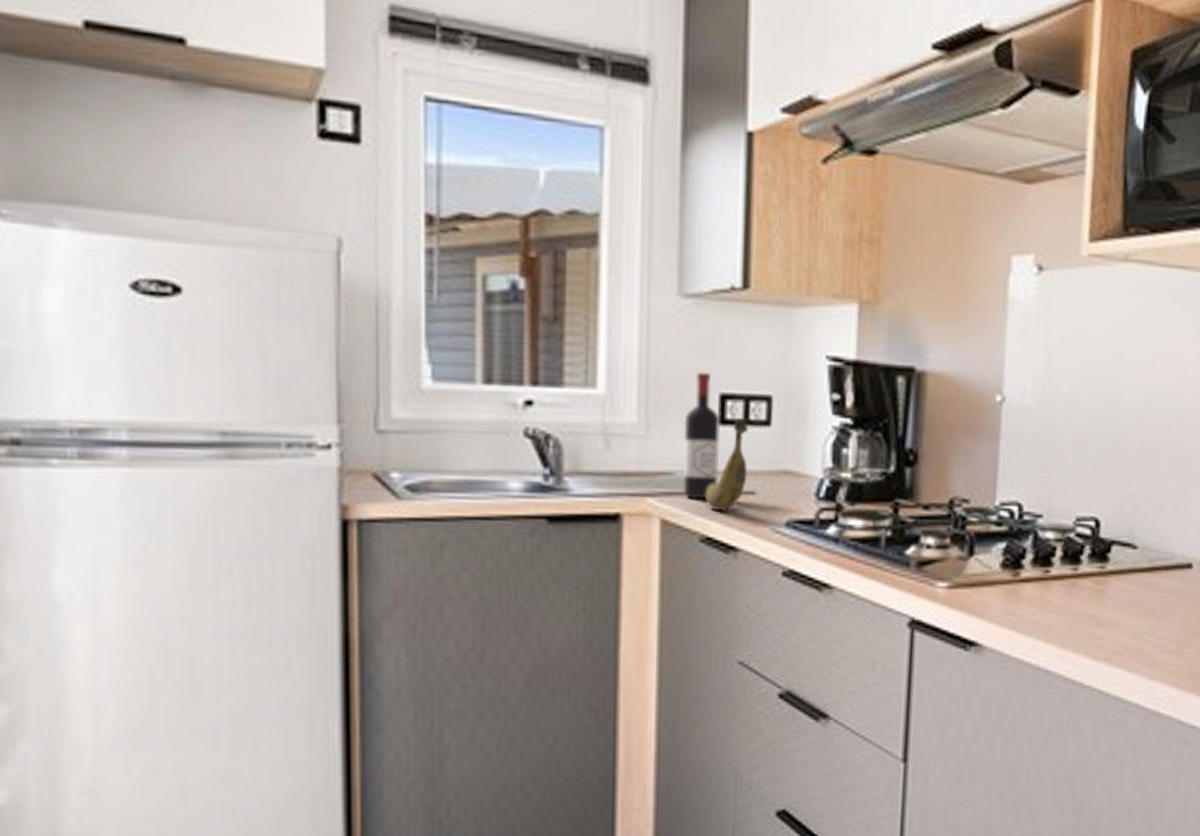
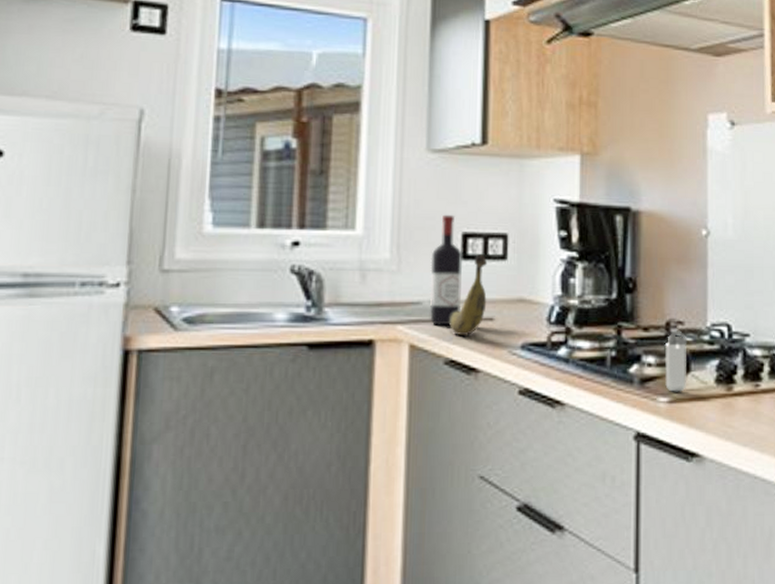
shaker: none [945,509,973,577] -> present [665,330,688,392]

